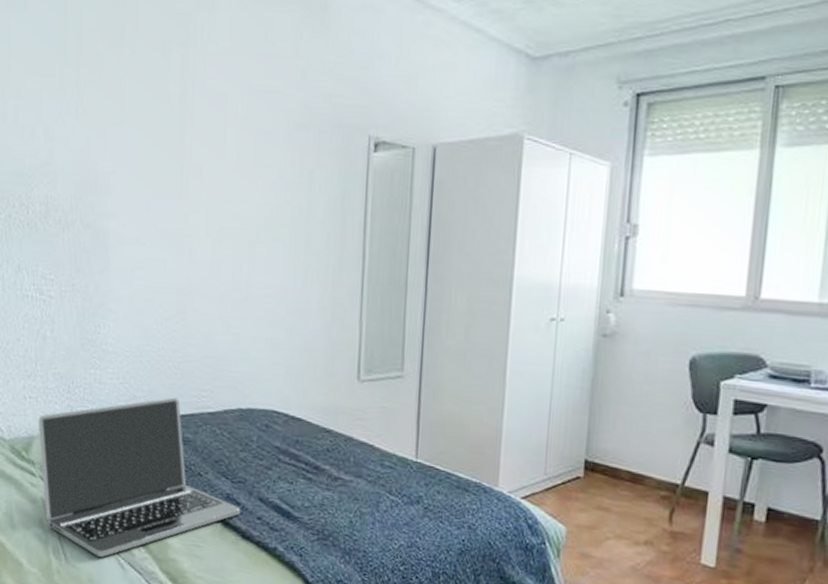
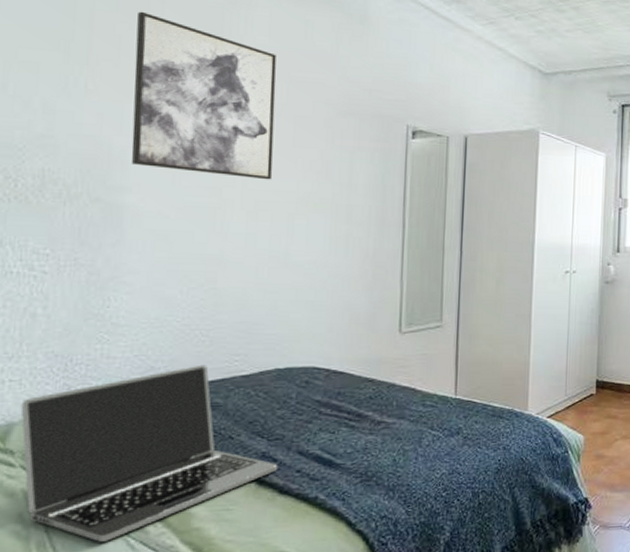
wall art: none [113,26,238,204] -> present [131,11,276,180]

